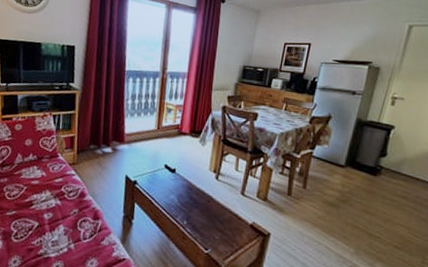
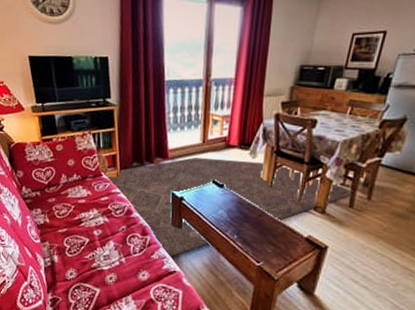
rug: none [64,142,291,244] -> present [108,157,353,258]

